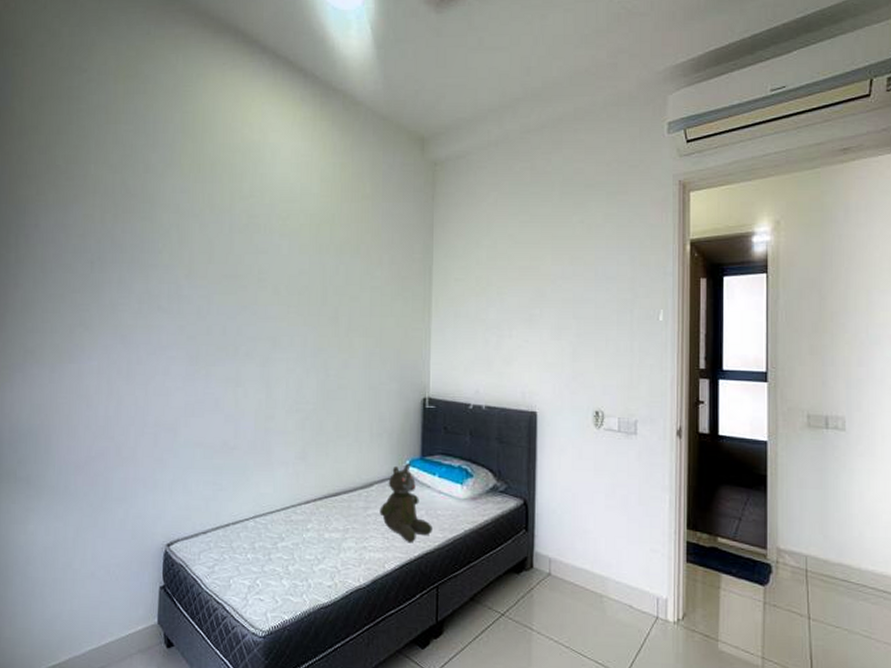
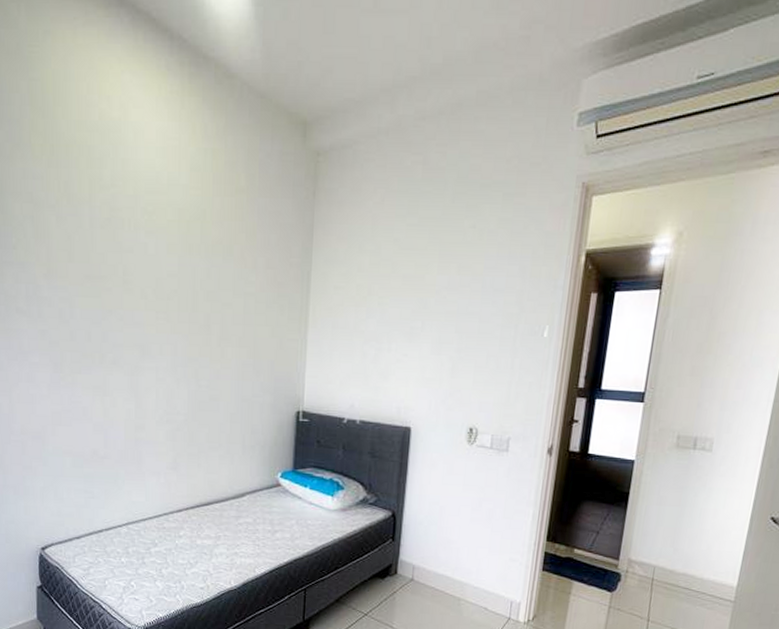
teddy bear: present [379,463,432,542] -> none [251,475,302,549]

